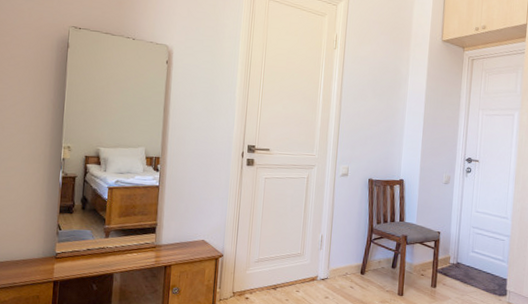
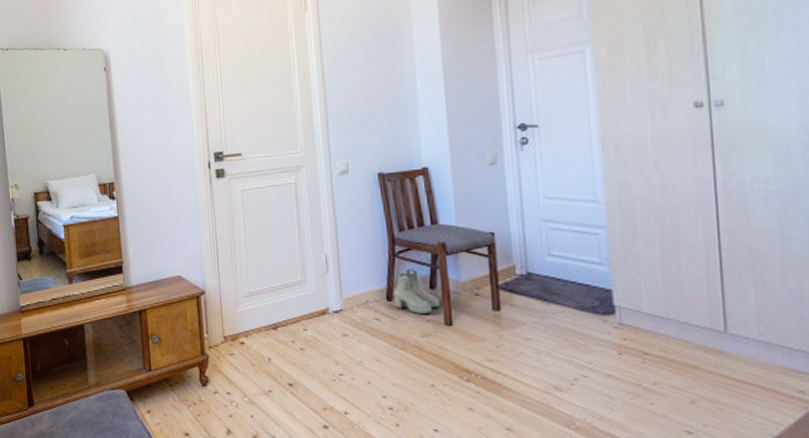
boots: none [366,252,397,286] -> present [394,269,439,314]

